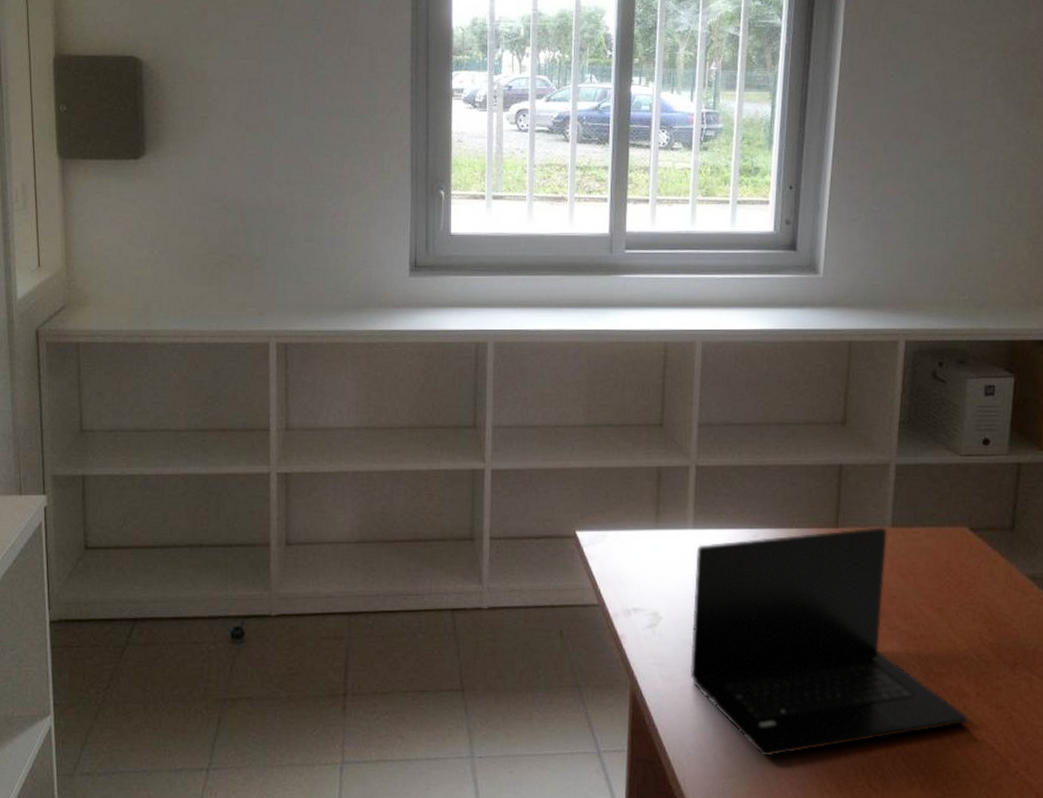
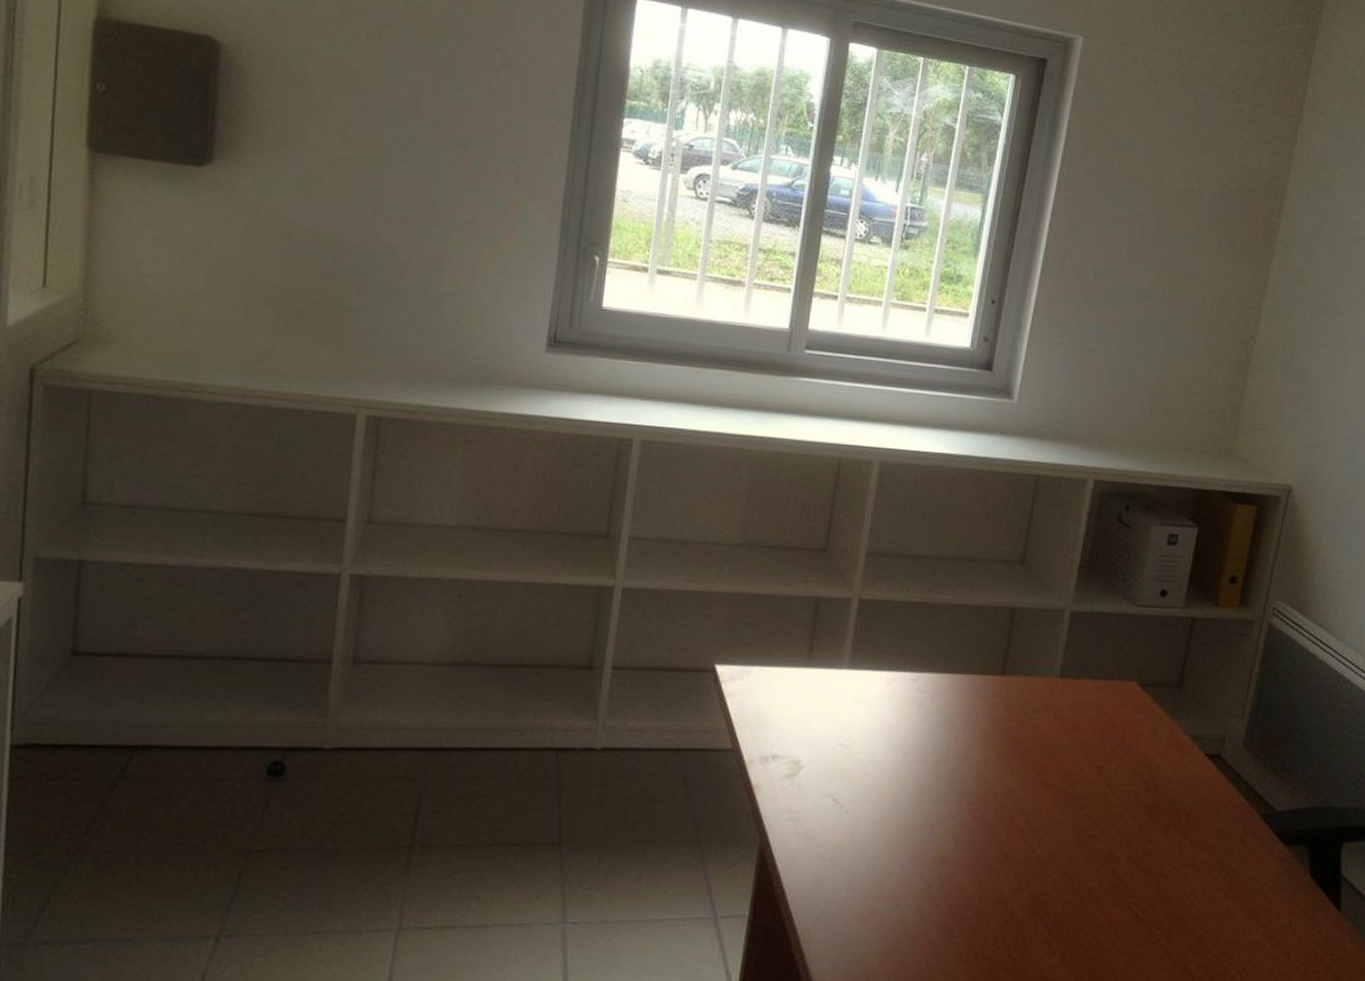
laptop: present [690,527,969,757] -> none [829,677,1117,924]

